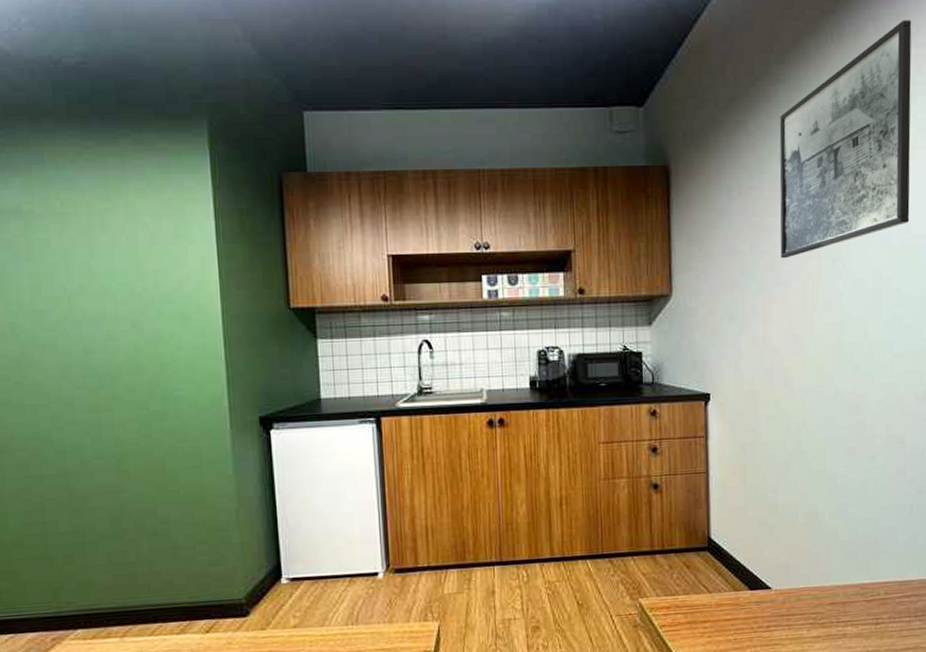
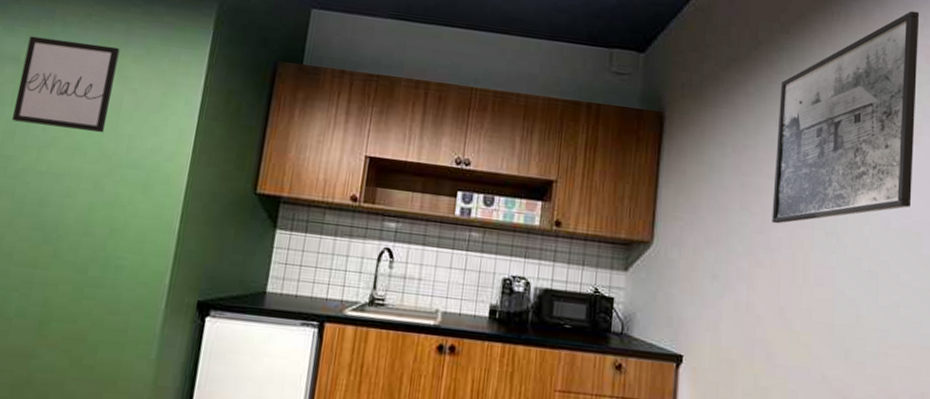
wall art: none [25,183,128,275] -> present [12,36,120,133]

